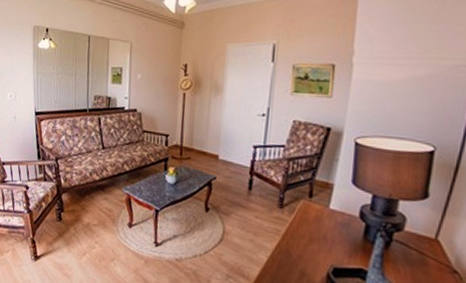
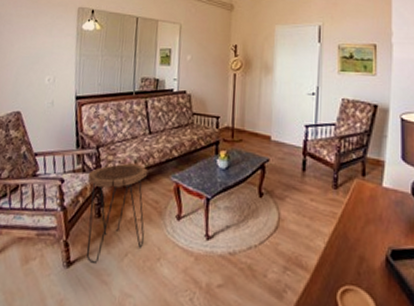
side table: none [49,174,102,260] -> present [86,163,148,265]

